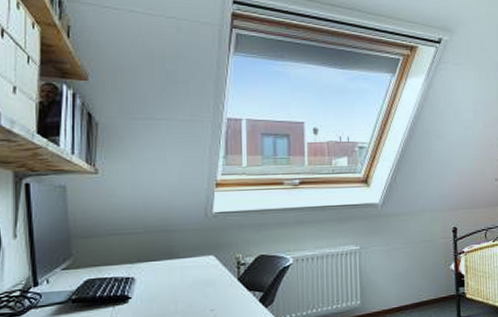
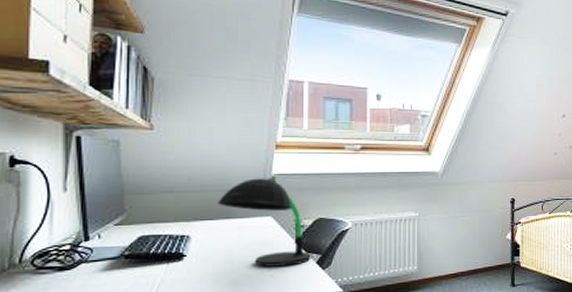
desk lamp: none [160,215,254,307] -> present [217,177,311,267]

